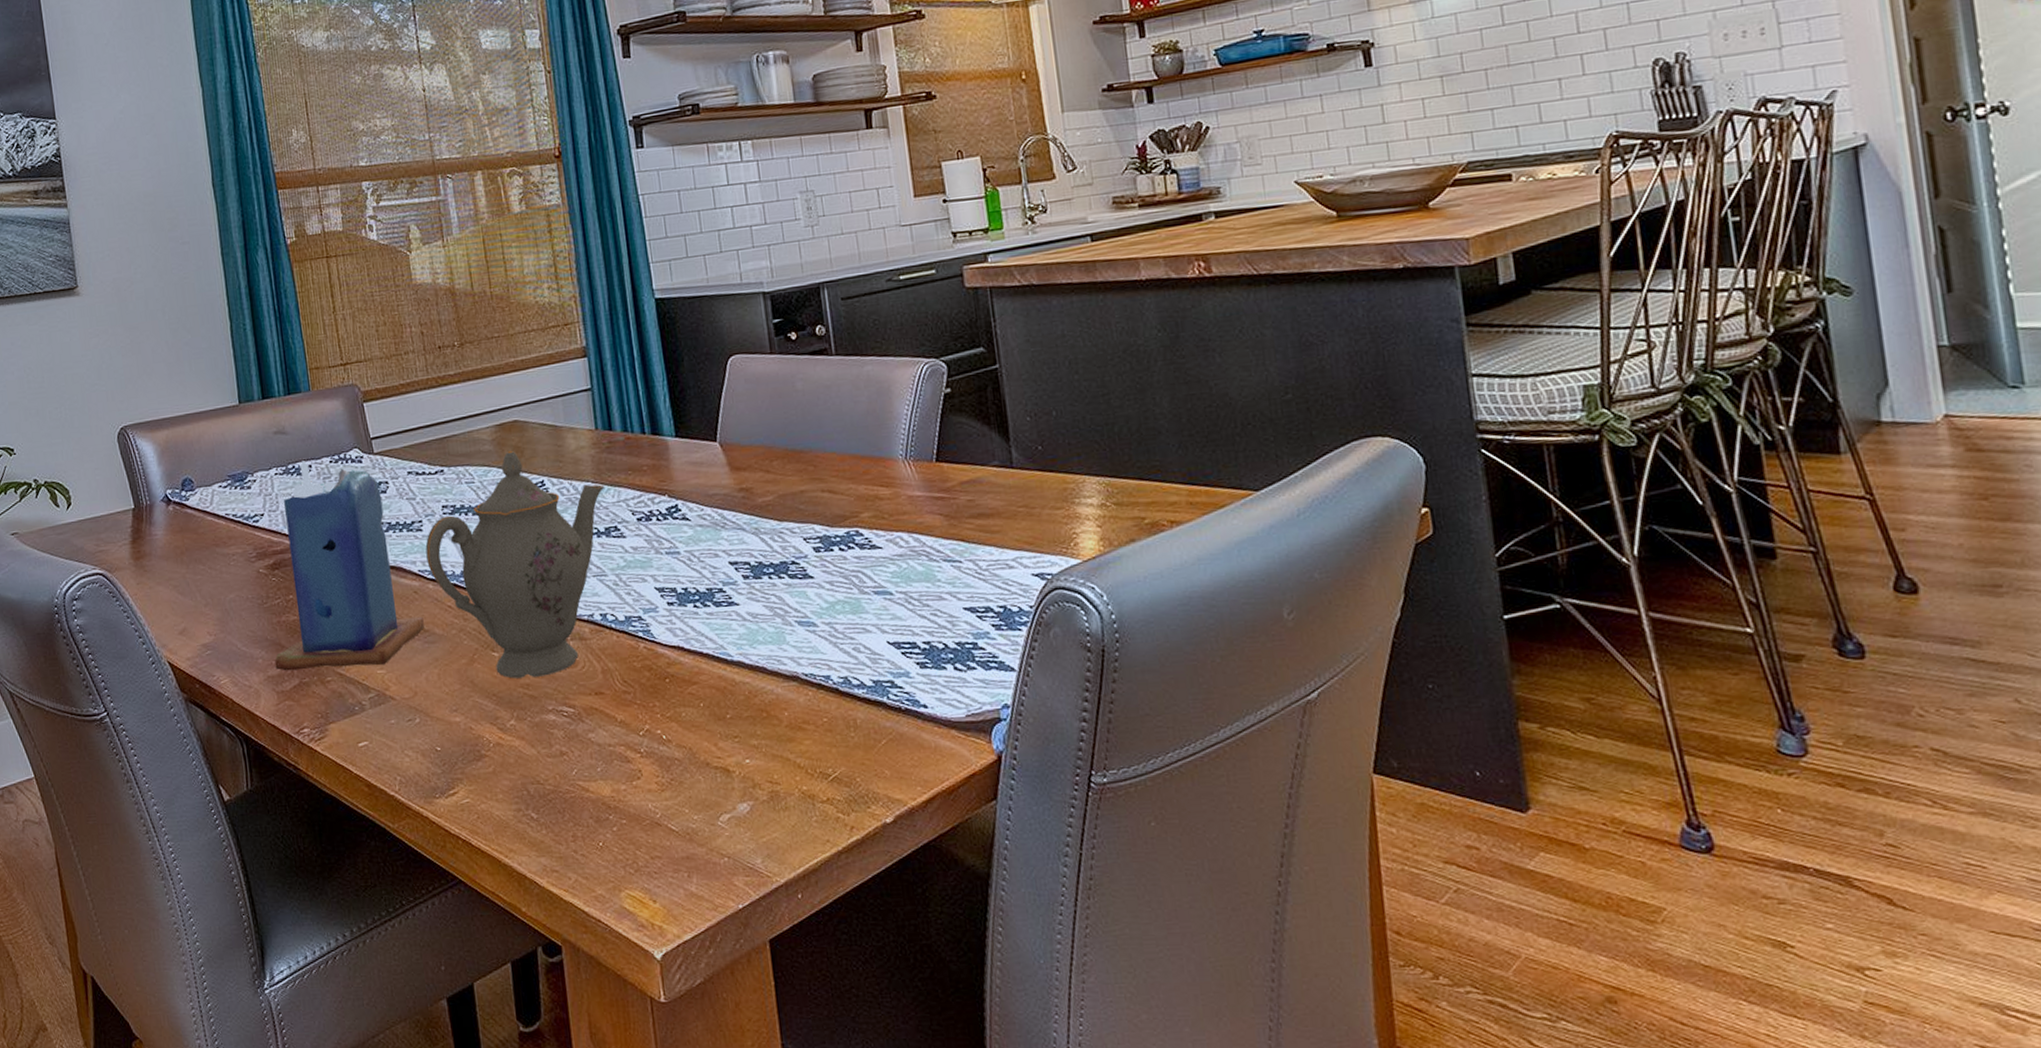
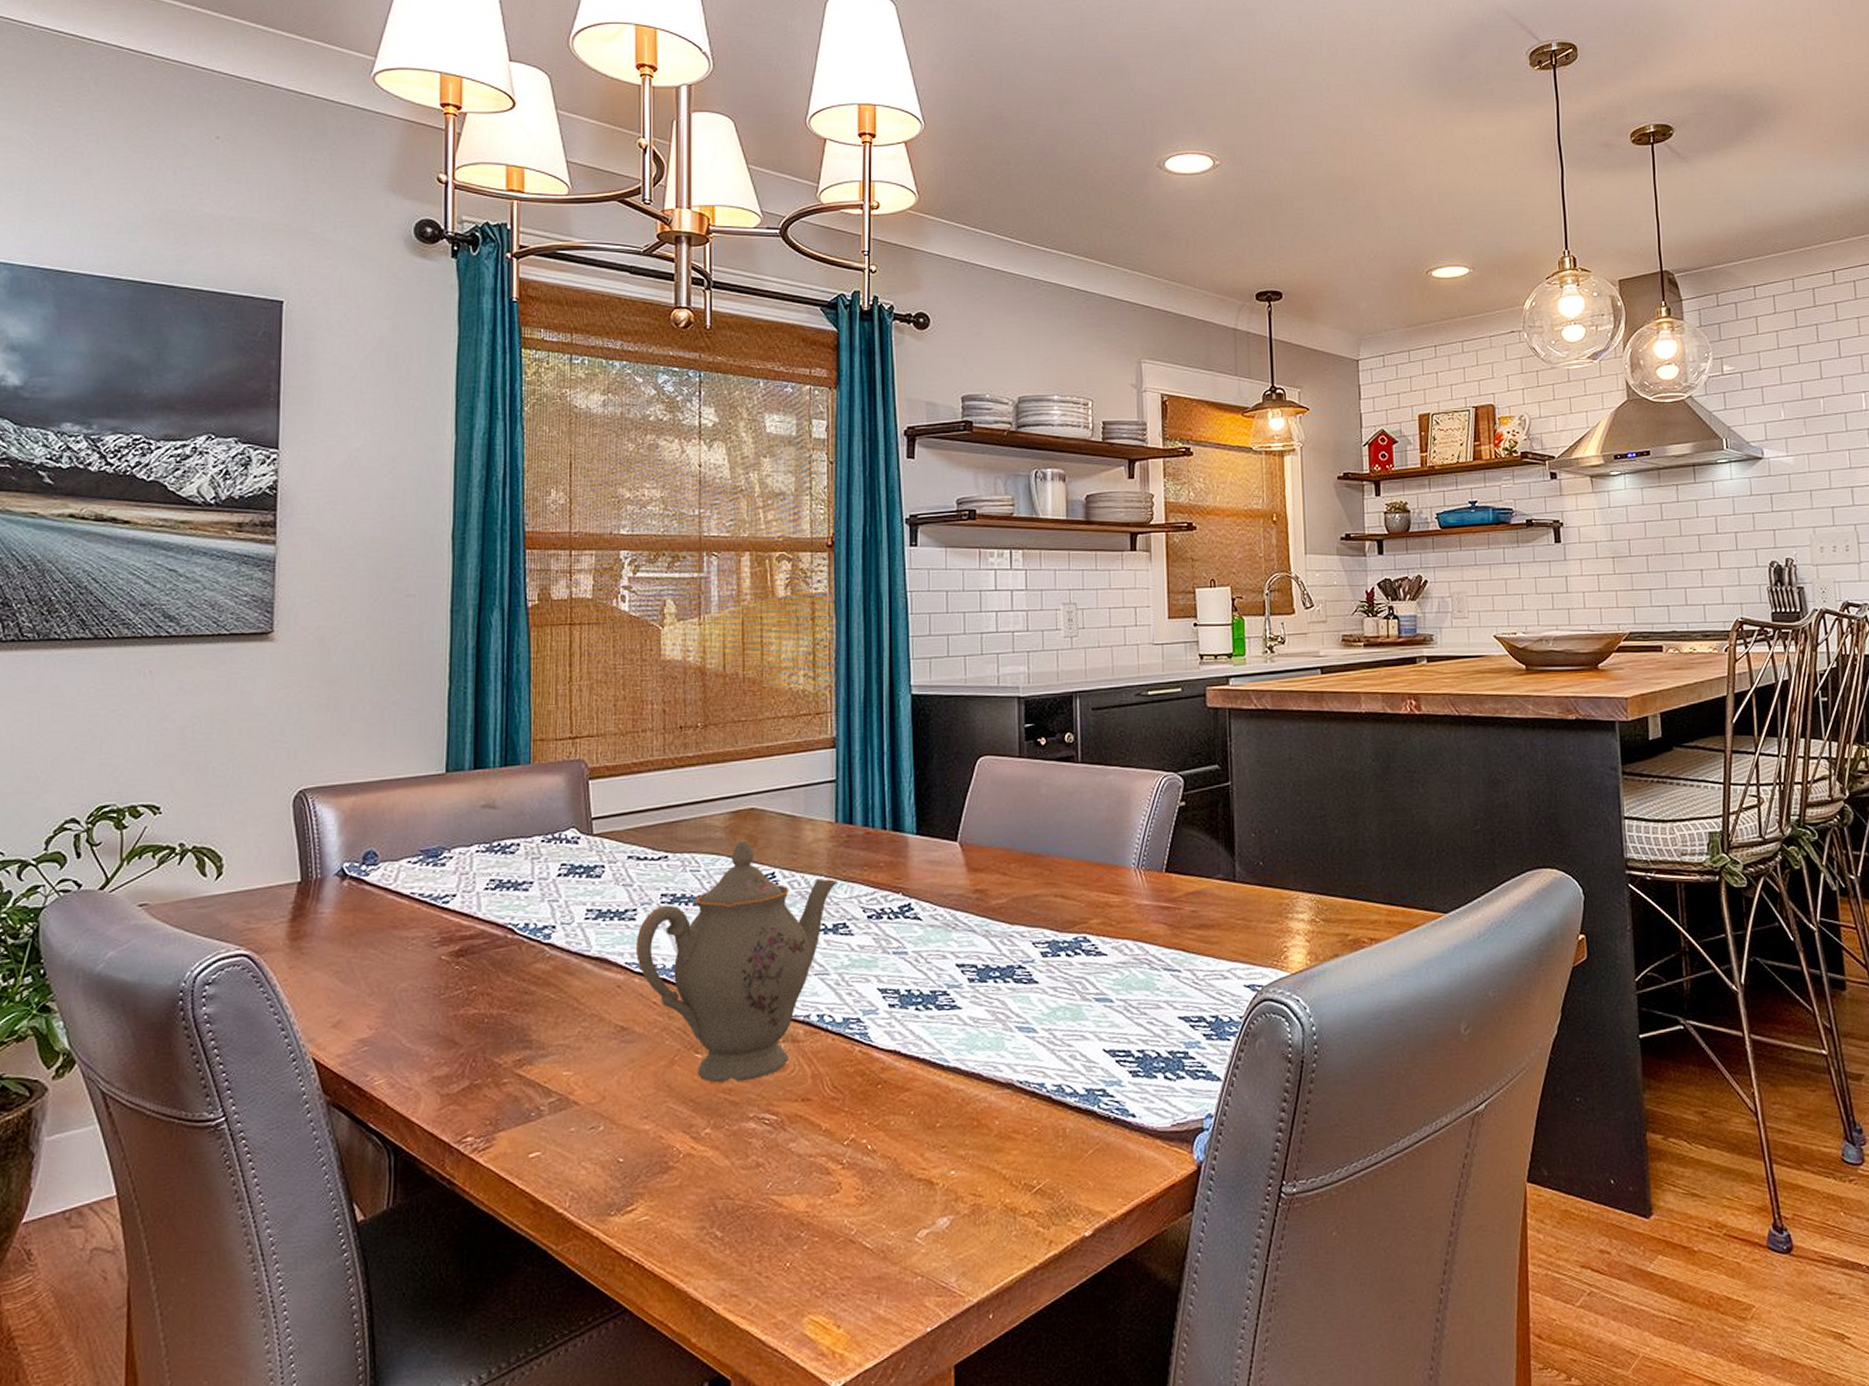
candle: present [274,461,424,671] -> none [443,838,623,1072]

